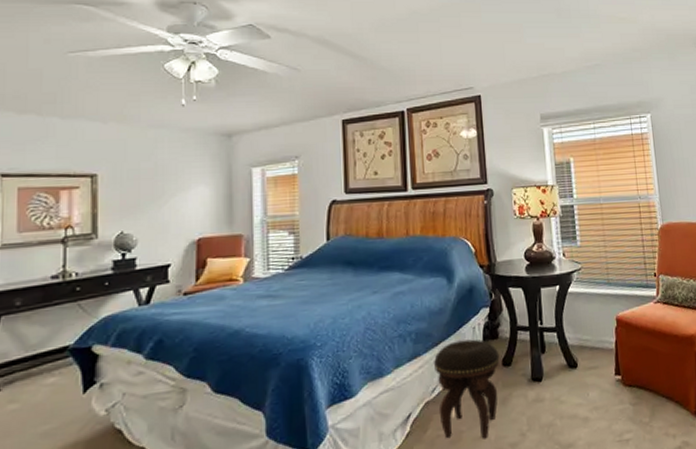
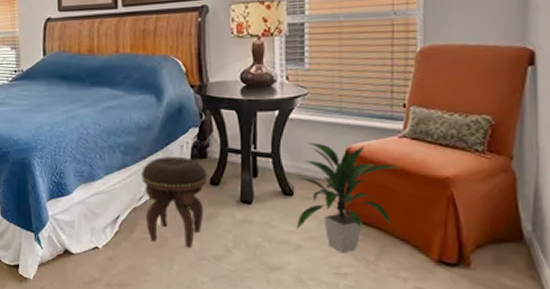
indoor plant: none [580,311,659,420] -> present [296,141,402,254]

